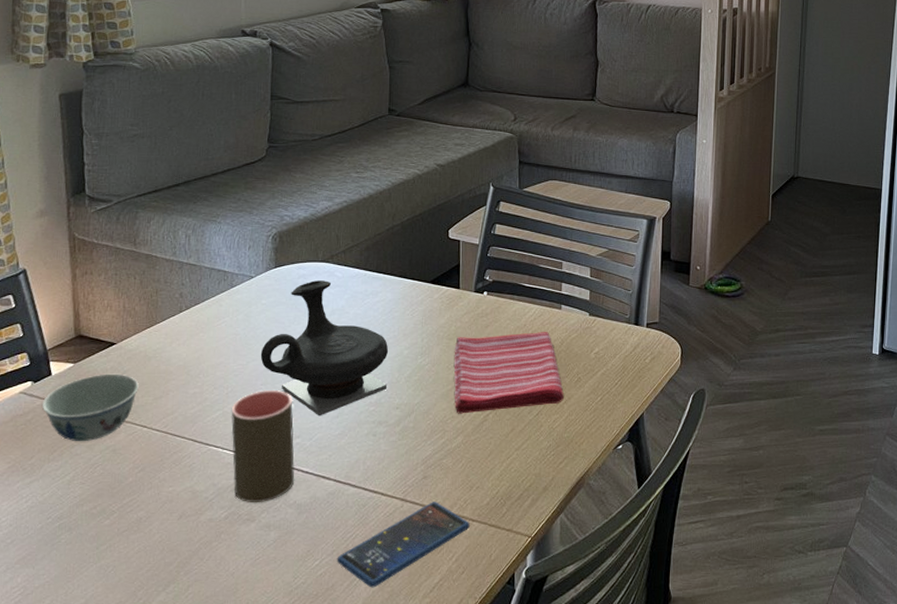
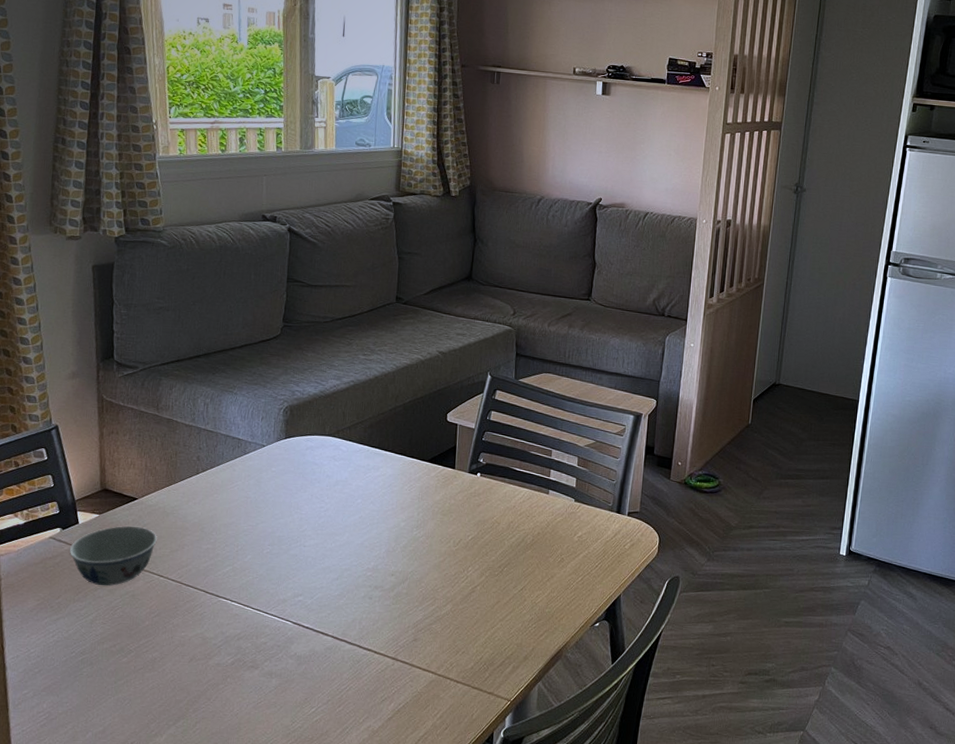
cup: present [231,389,295,502] -> none [240,550,297,652]
teapot: present [260,281,389,417] -> none [268,452,387,578]
smartphone: present [337,502,470,588] -> none [331,662,455,736]
dish towel: present [453,331,565,414] -> none [445,513,548,584]

